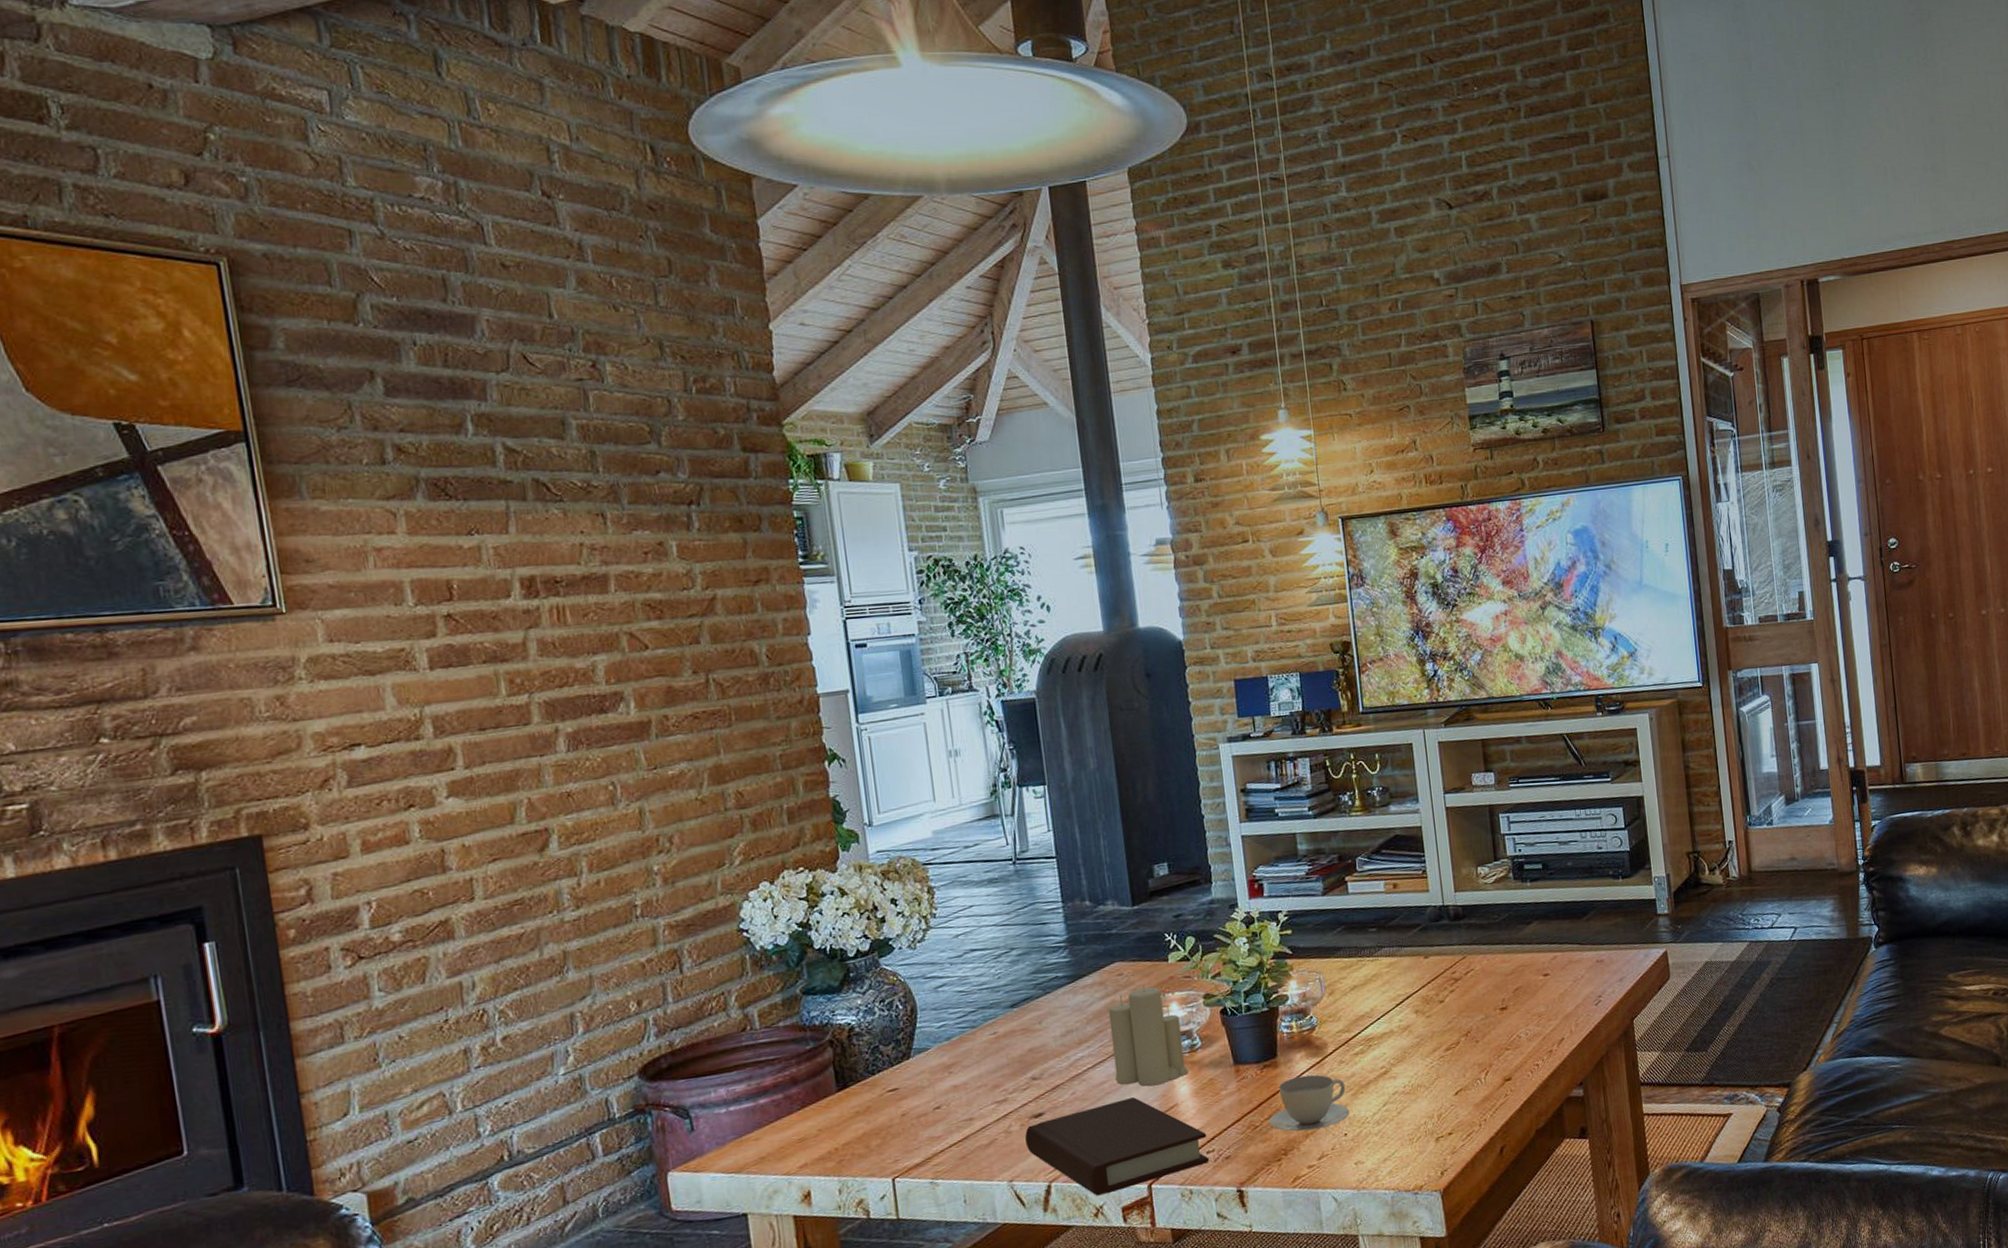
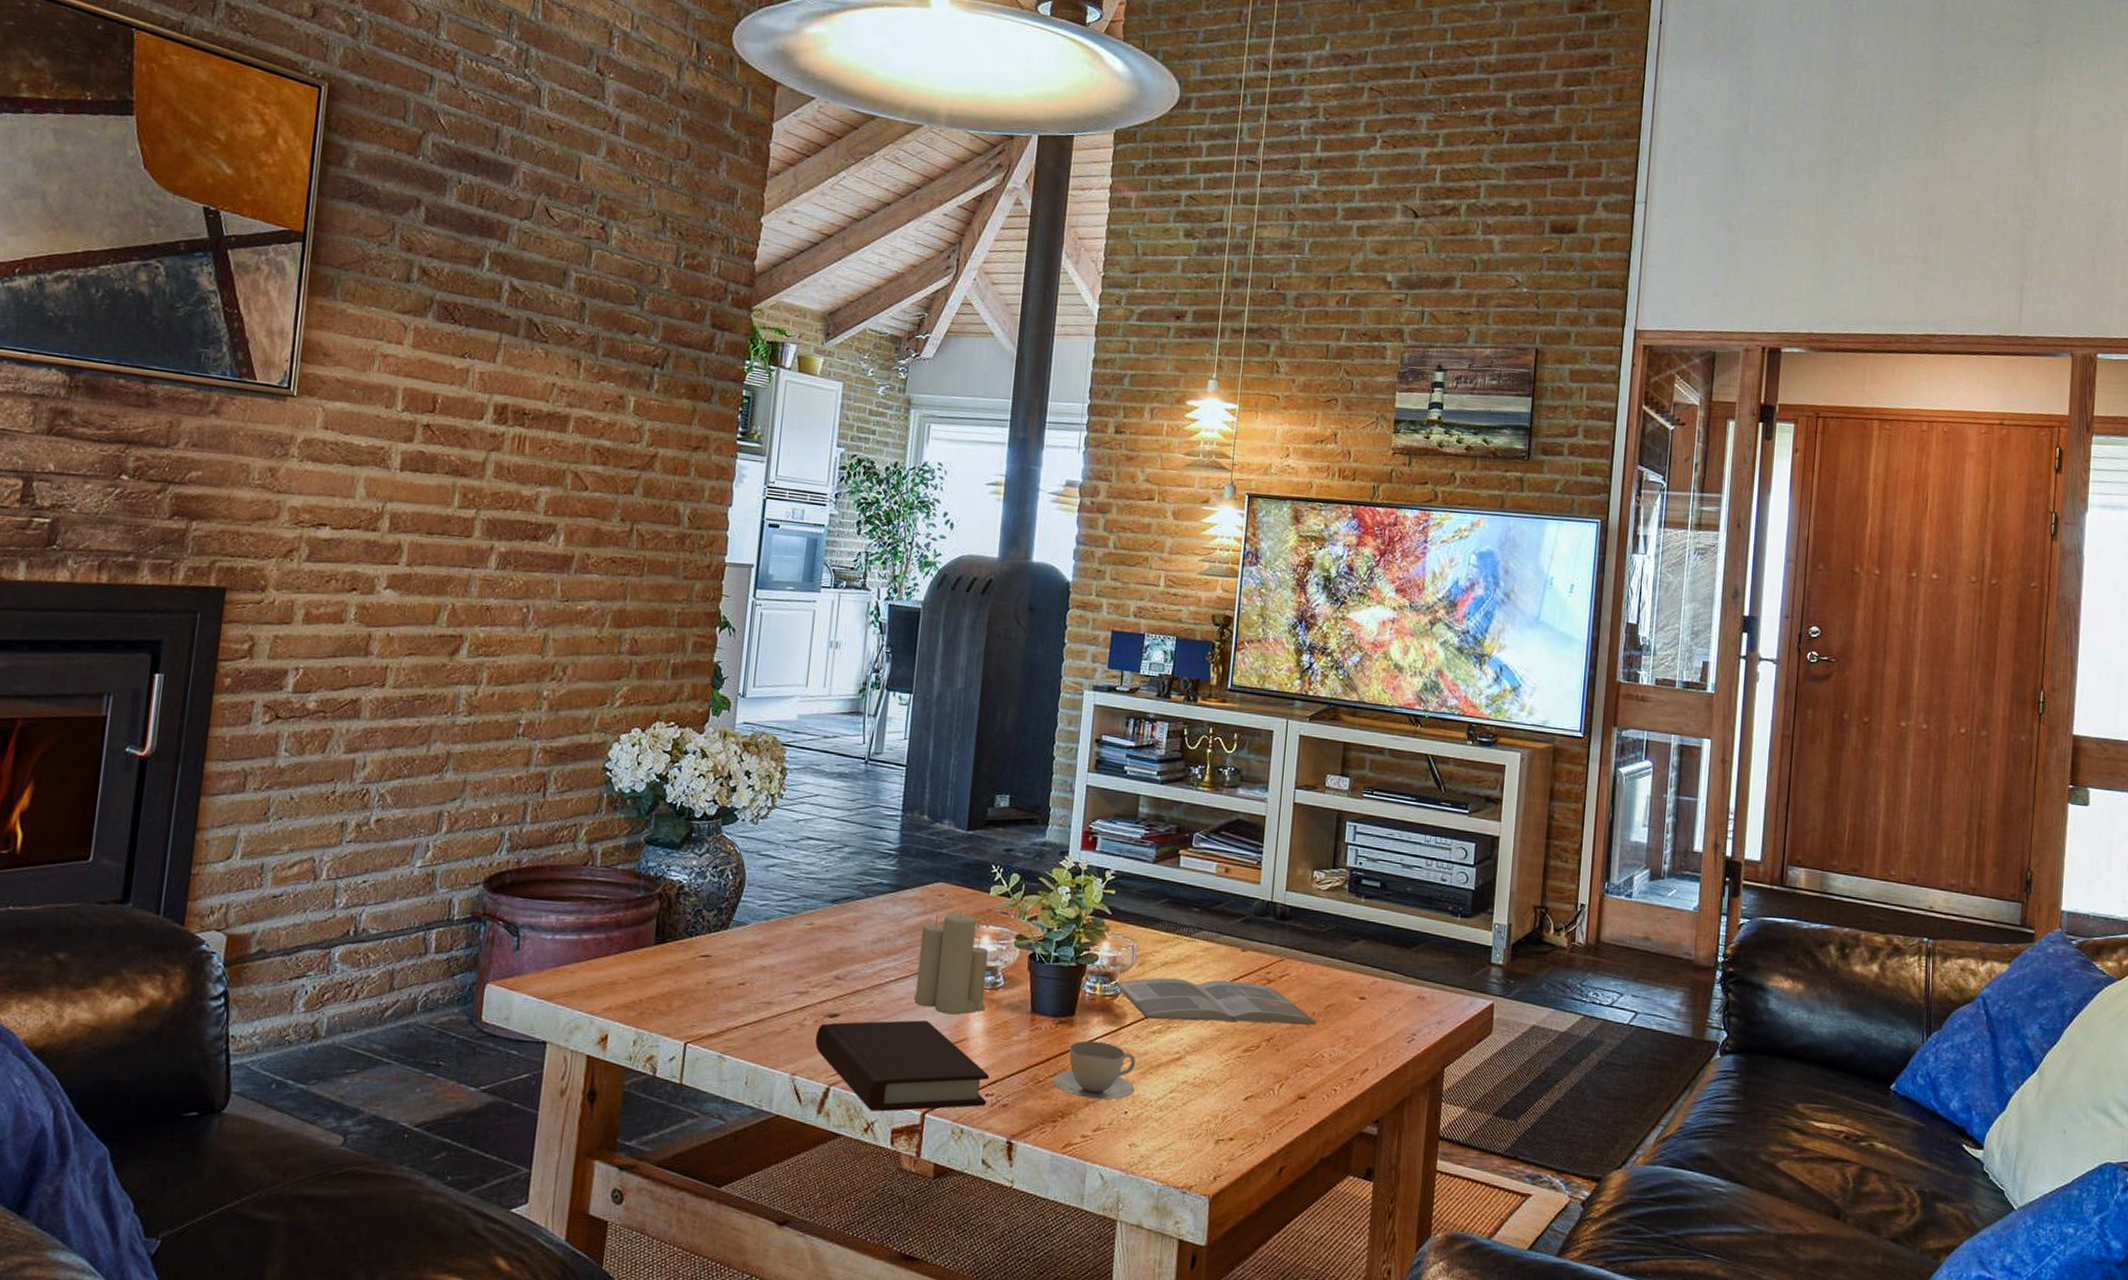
magazine: none [1310,984,1508,1042] -> present [1115,977,1317,1024]

